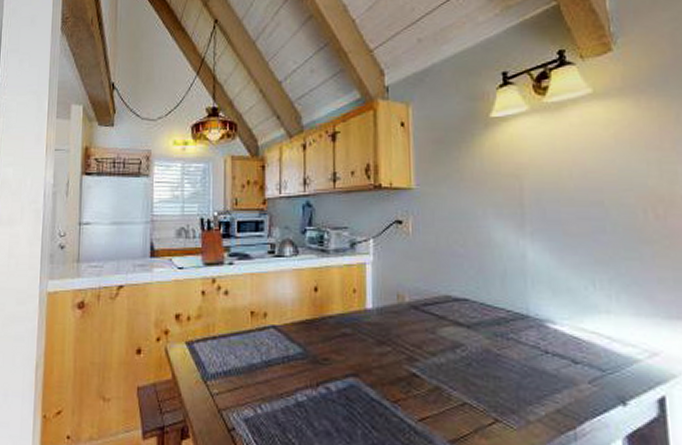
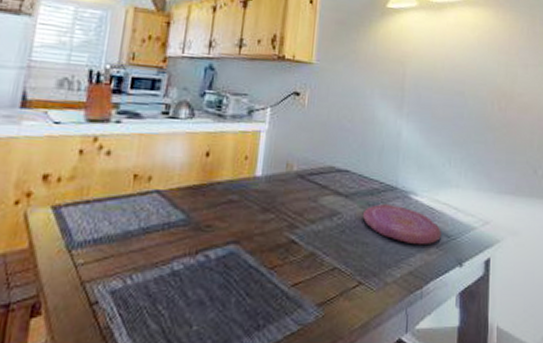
plate: none [489,333,593,380] -> present [362,203,441,245]

